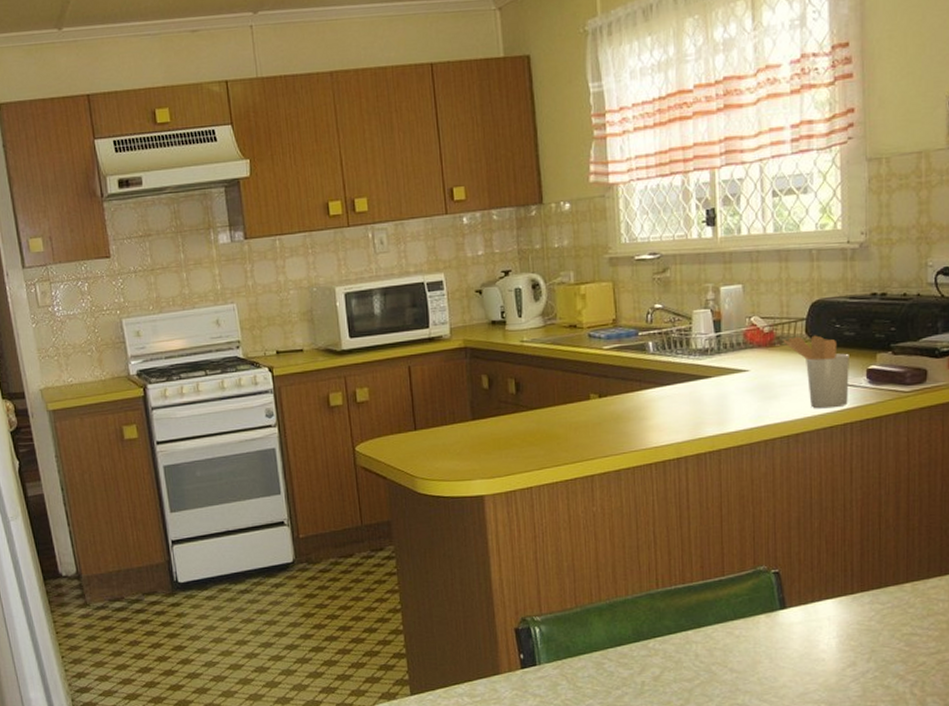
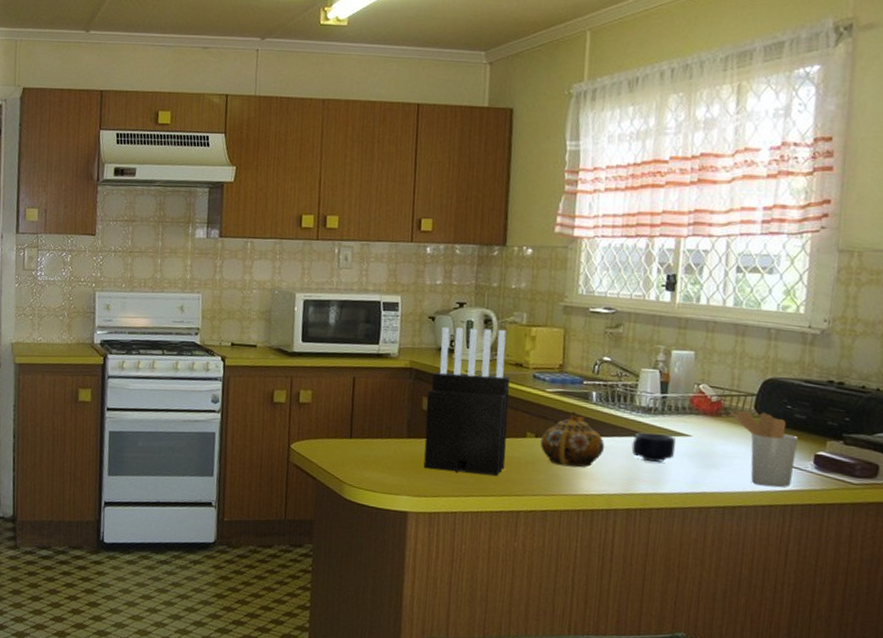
knife block: none [485,291,573,449] -> present [423,326,510,476]
teapot: none [604,366,668,423] -> present [540,412,605,468]
mug: none [693,372,736,404] -> present [631,432,676,463]

